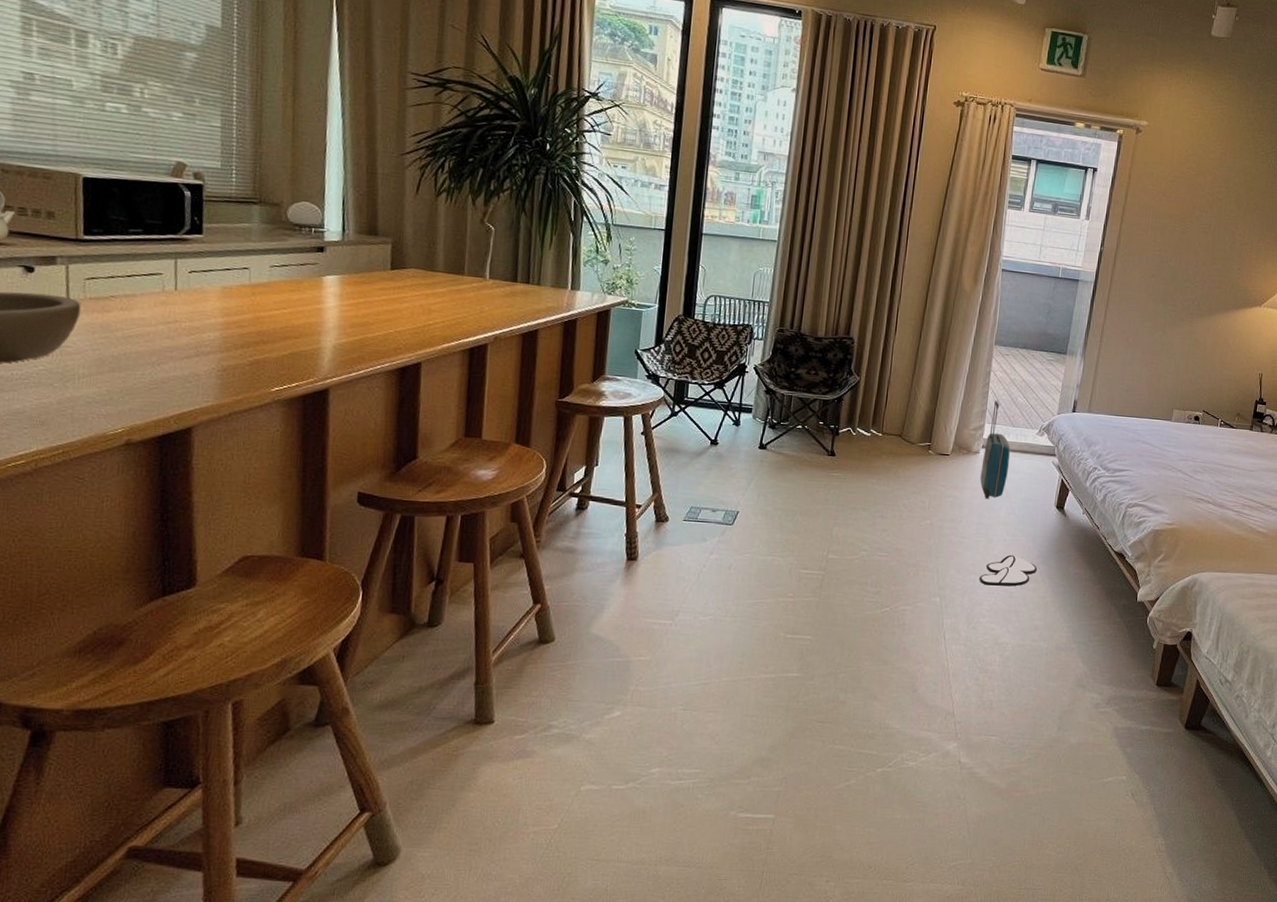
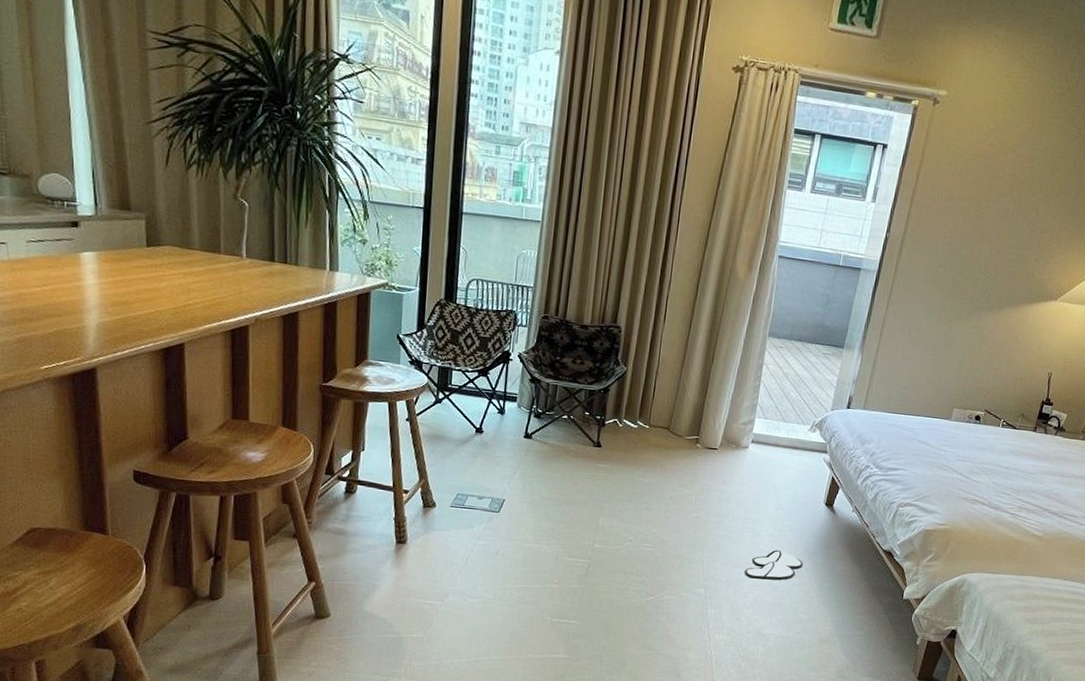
suitcase: present [980,401,1011,499] -> none [748,395,781,495]

